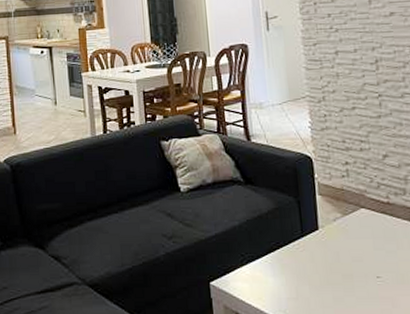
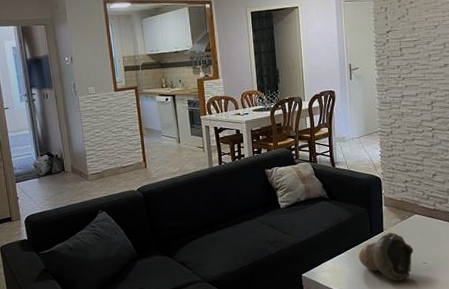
decorative bowl: none [286,232,362,301] -> present [359,232,413,282]

